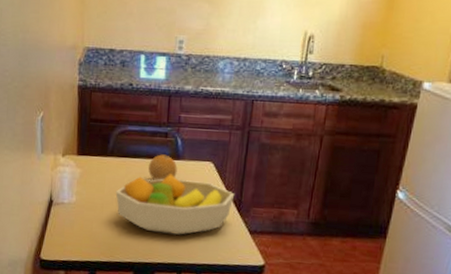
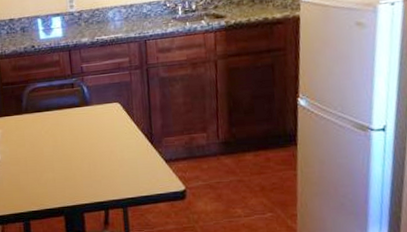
fruit bowl: present [115,174,235,235] -> none [35,120,145,176]
fruit: present [148,154,178,181] -> none [61,103,88,128]

